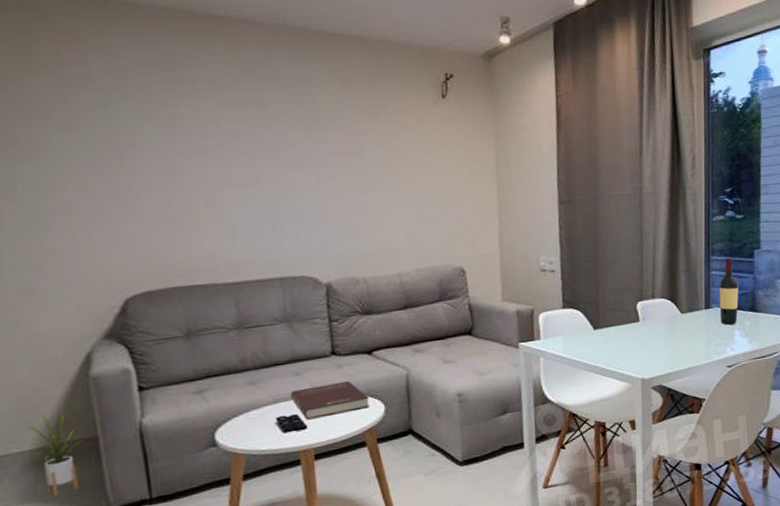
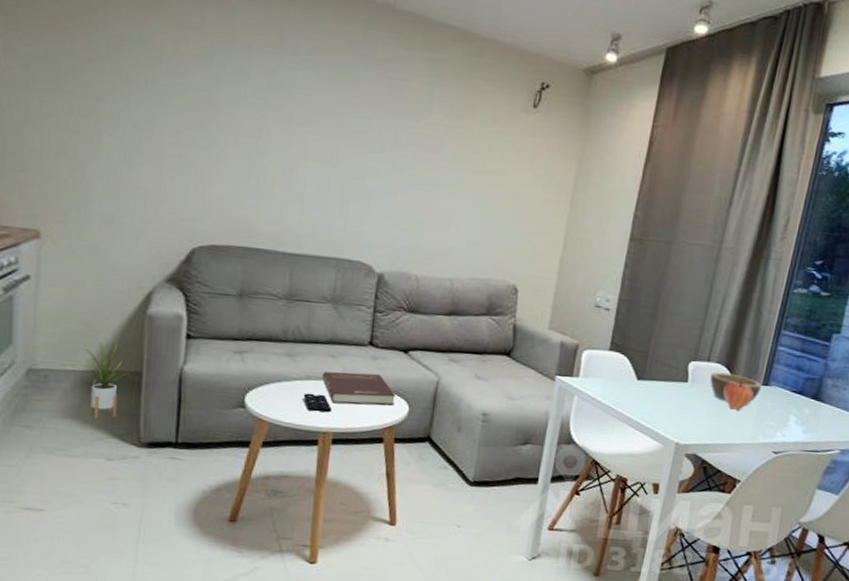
bowl: none [658,304,705,331] -> present [710,372,762,403]
fruit: none [672,309,699,337] -> present [723,381,753,410]
wine bottle: present [719,257,739,325] -> none [776,335,806,409]

